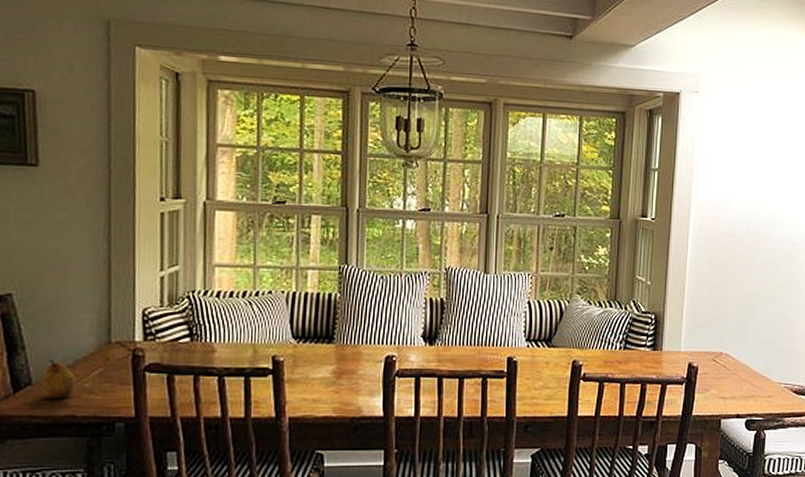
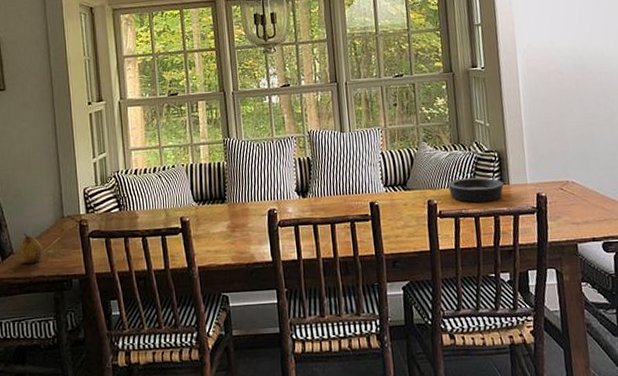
bowl: none [596,339,656,369] -> present [447,177,504,203]

